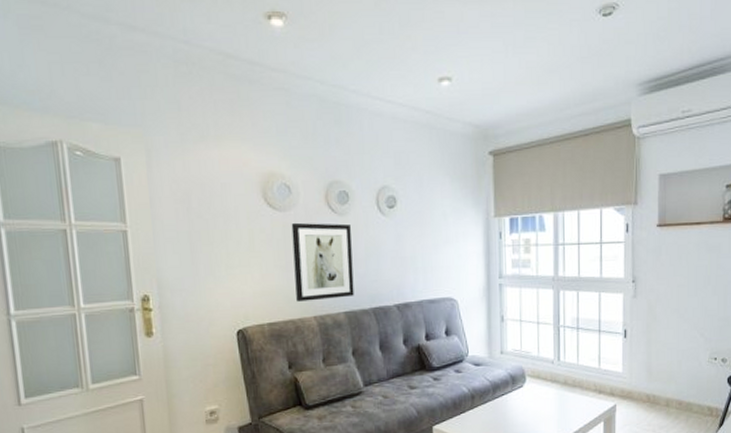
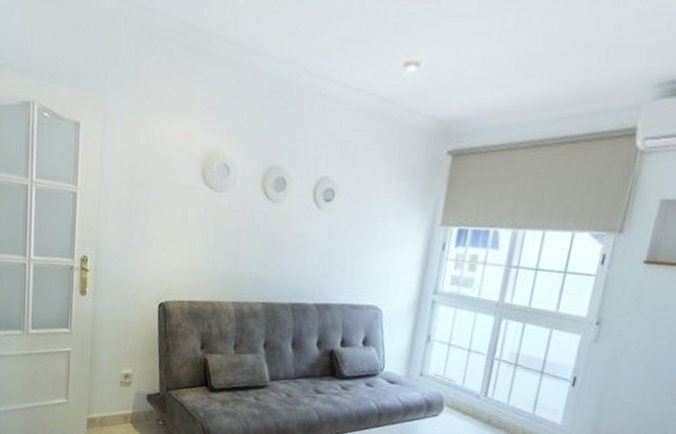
wall art: present [291,222,354,302] -> none [218,204,283,288]

